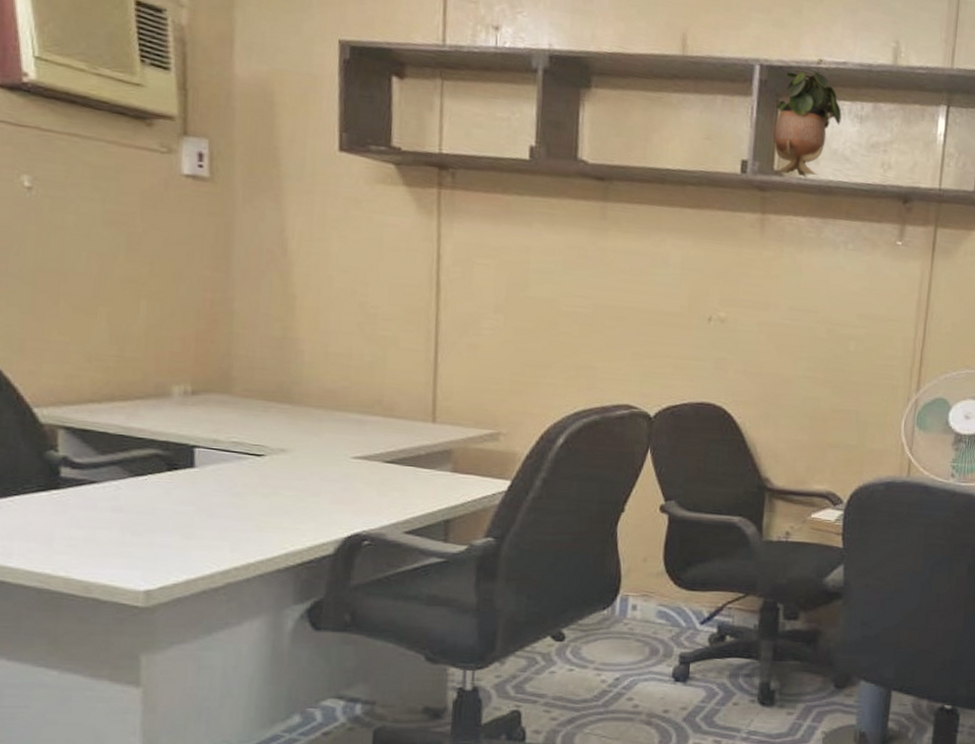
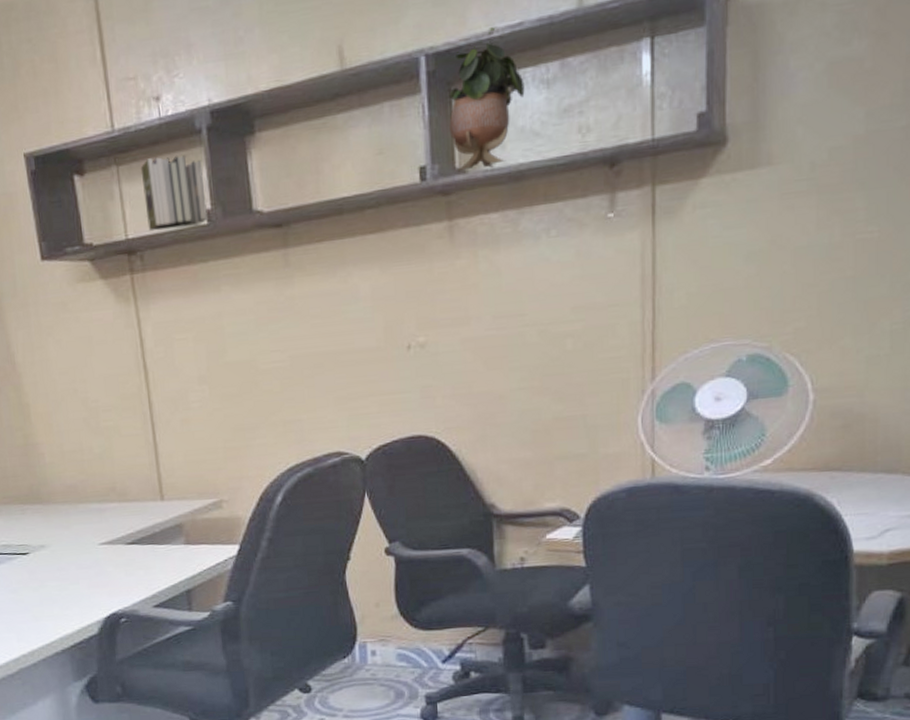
books: none [465,82,533,159] -> present [140,155,208,232]

